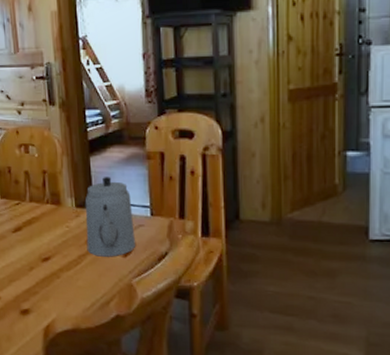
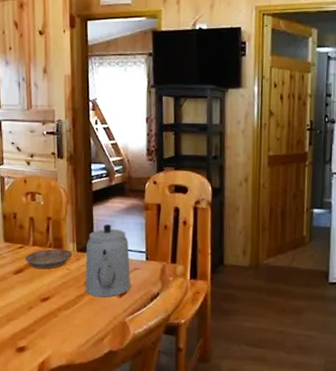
saucer: none [22,205,71,227] -> present [24,249,72,270]

